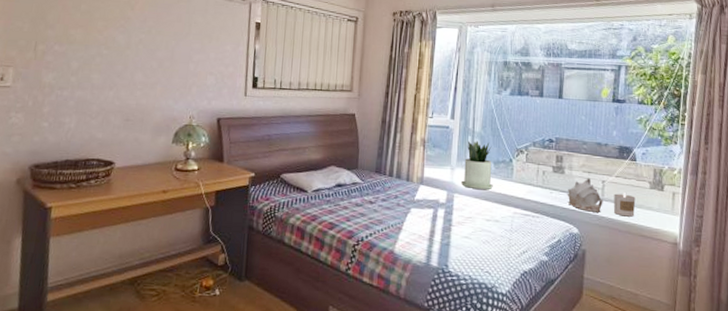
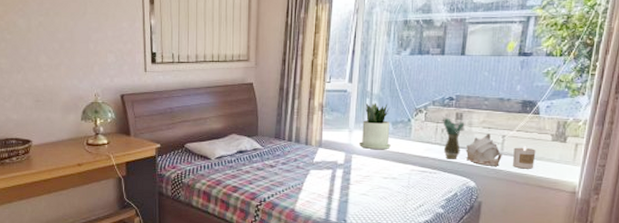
vase: none [542,158,564,204] -> present [442,116,464,159]

